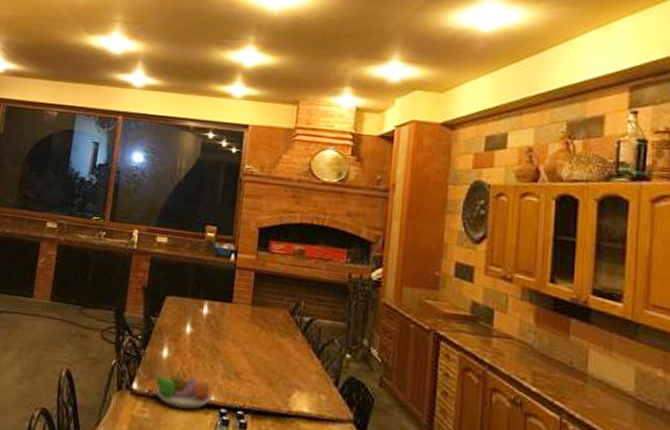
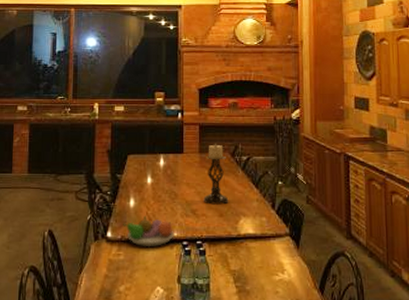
candle holder: none [250,296,284,372] -> present [203,143,229,205]

